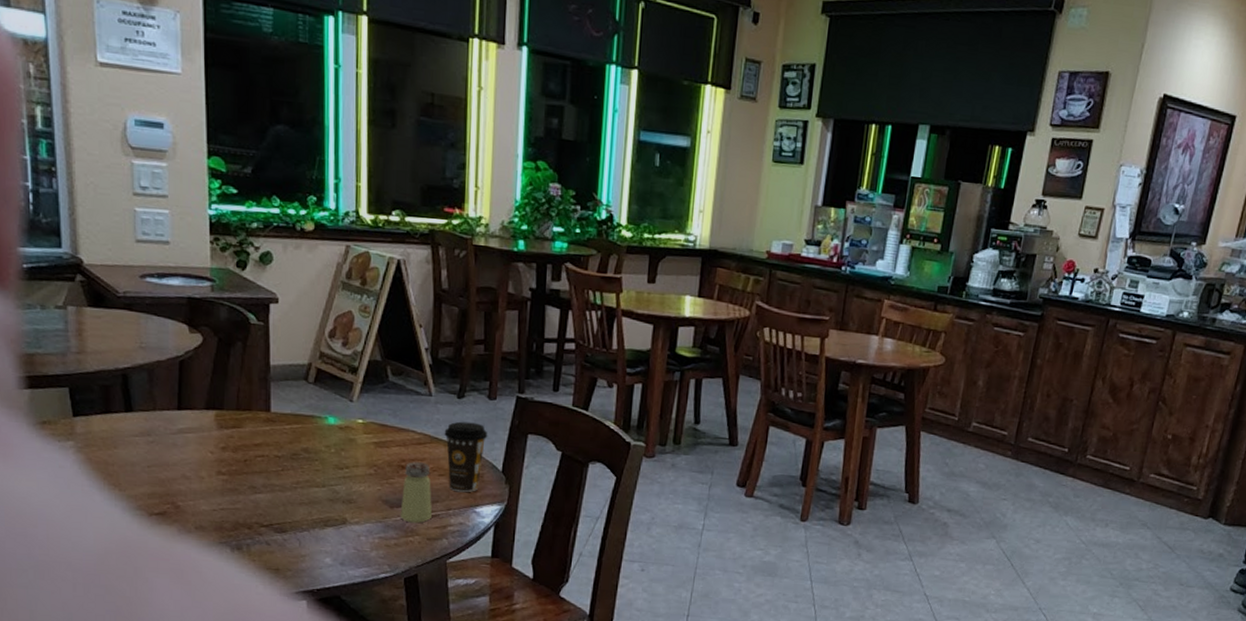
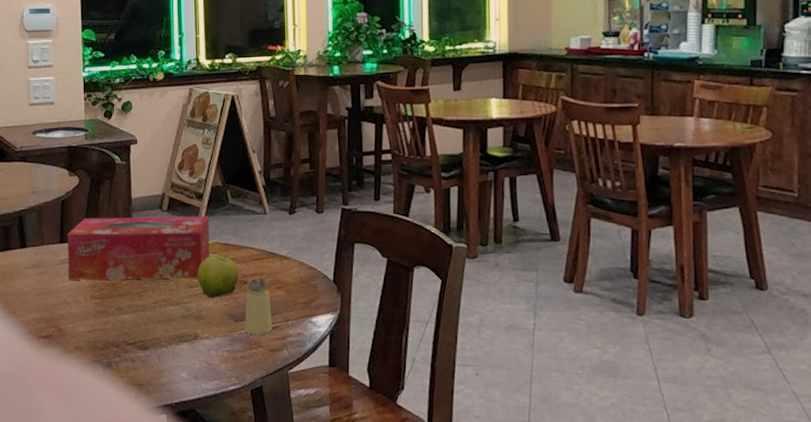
tissue box: none [187,383,364,459] -> present [67,215,210,280]
fruit: none [348,436,396,483] -> present [197,255,239,299]
coffee cup: present [444,421,488,493] -> none [279,236,318,304]

